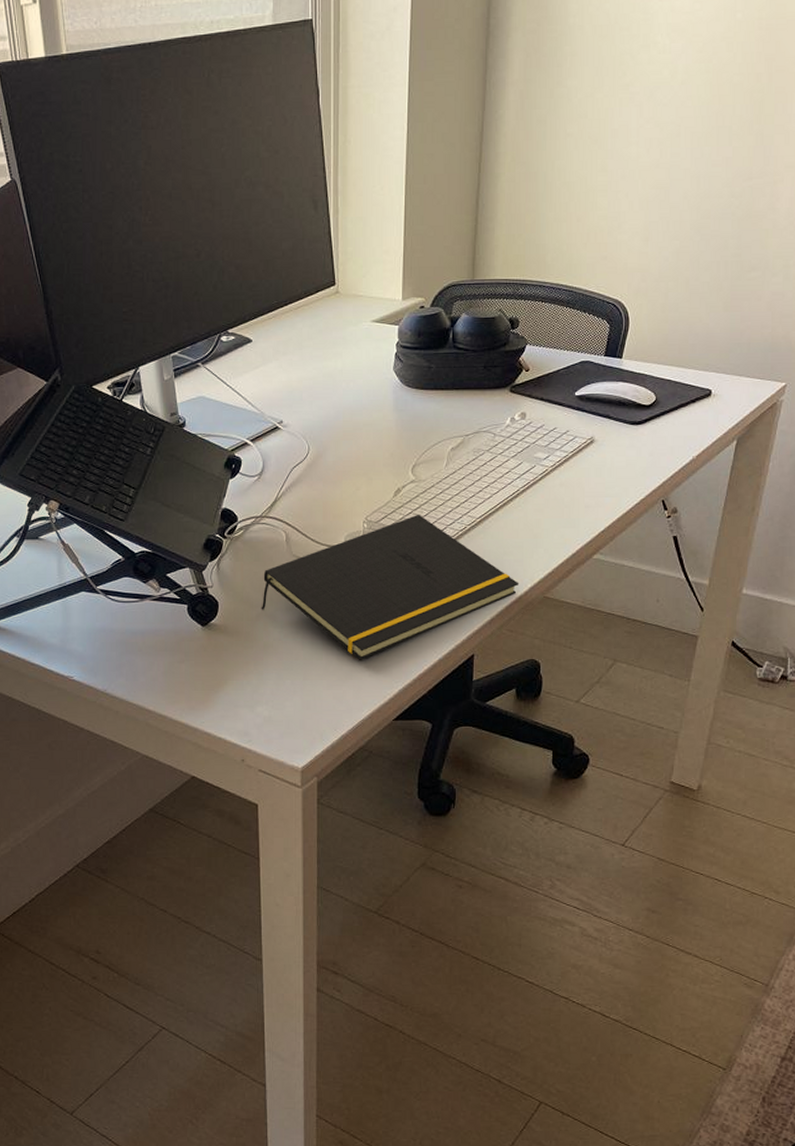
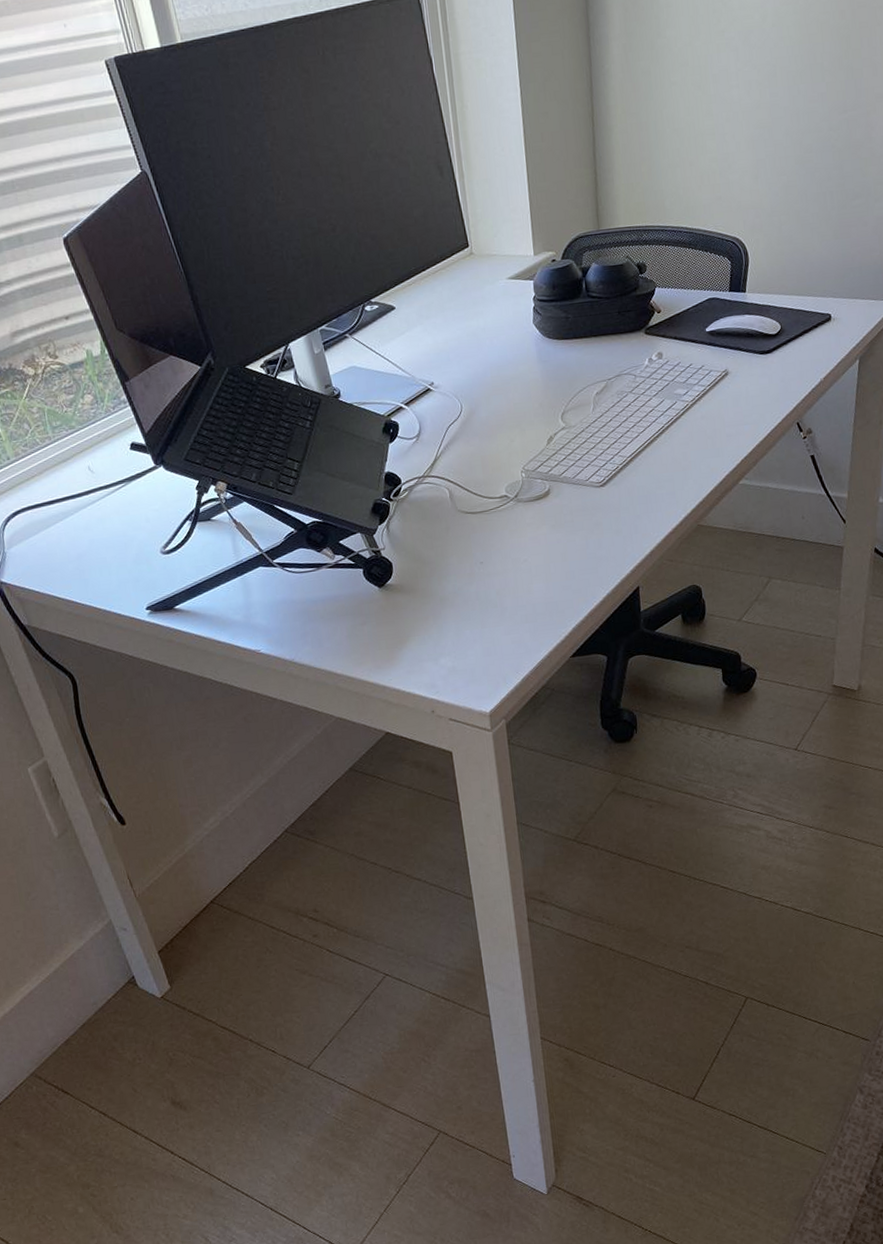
notepad: present [261,514,520,660] -> none [432,458,674,604]

